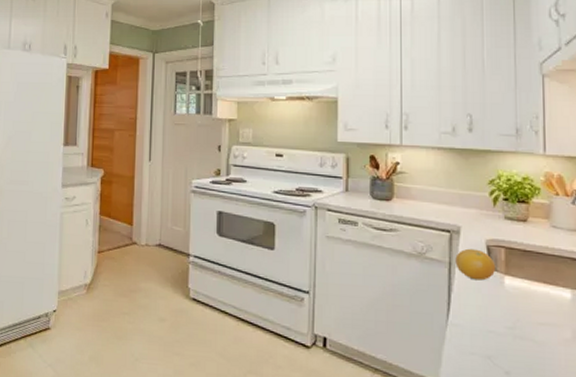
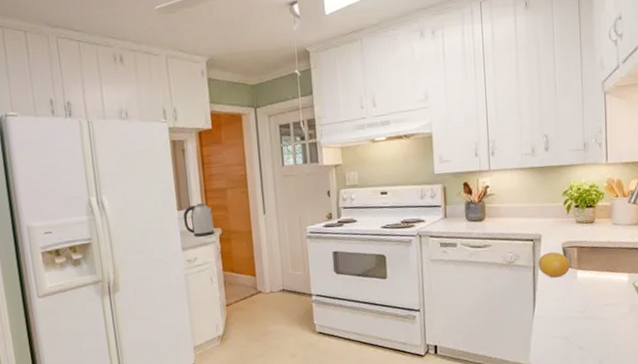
kettle: none [67,142,97,176] -> present [183,203,214,237]

